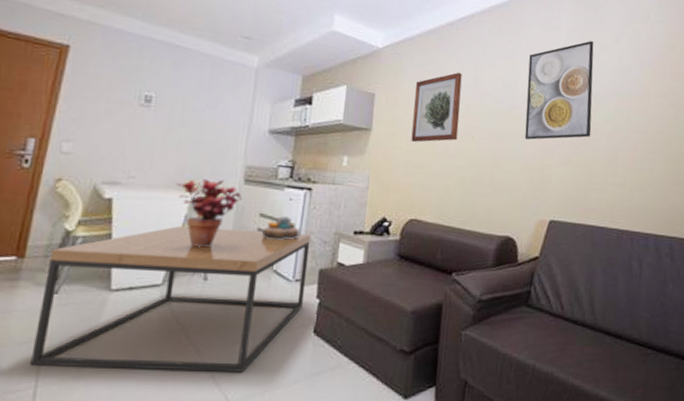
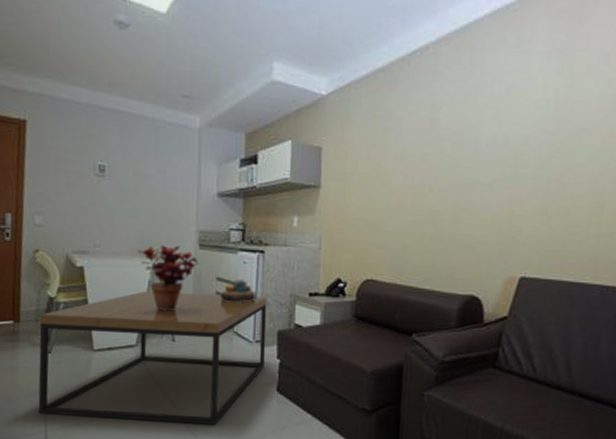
wall art: present [411,72,463,142] -> none [363,115,417,198]
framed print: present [525,40,594,140] -> none [490,62,577,189]

